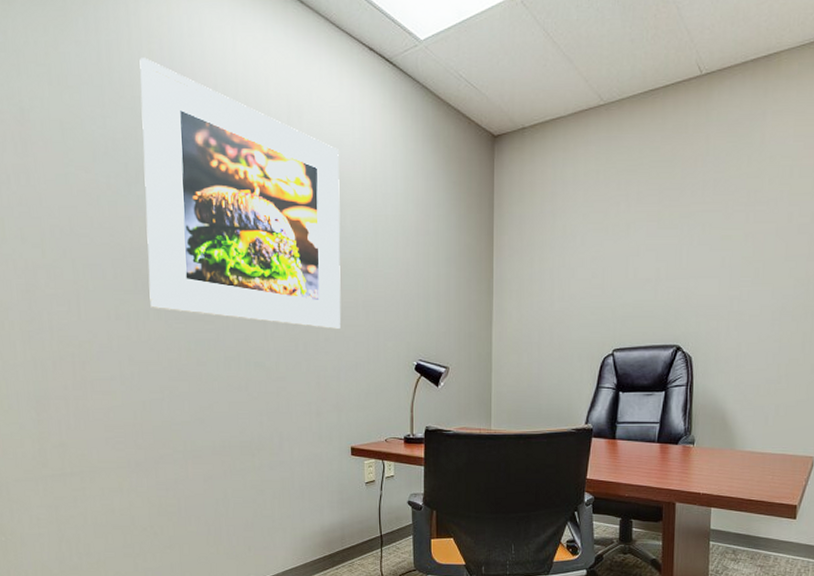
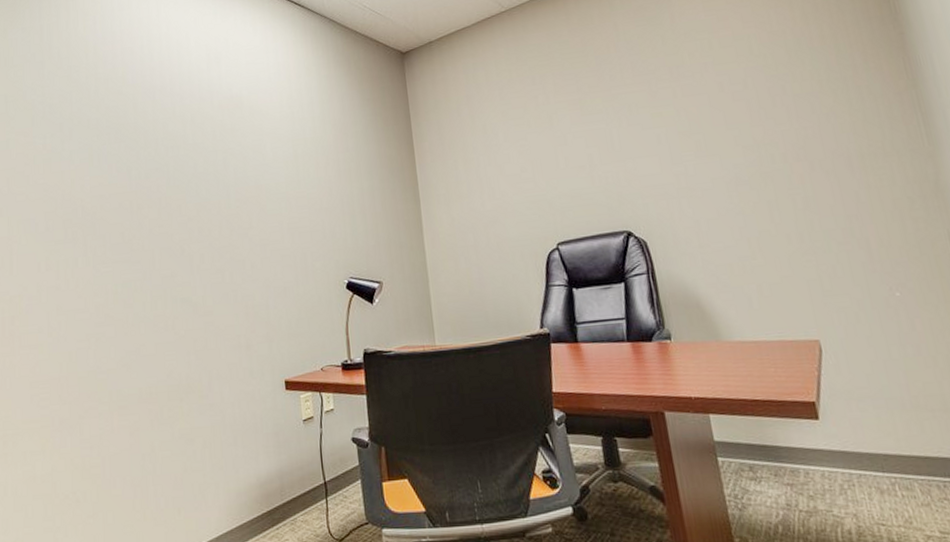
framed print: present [139,57,341,330] -> none [76,33,267,256]

